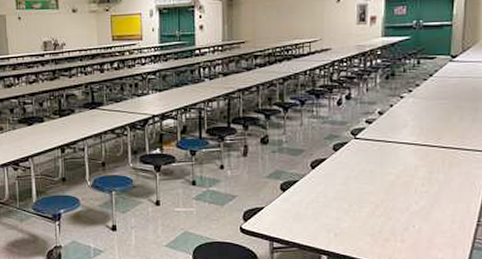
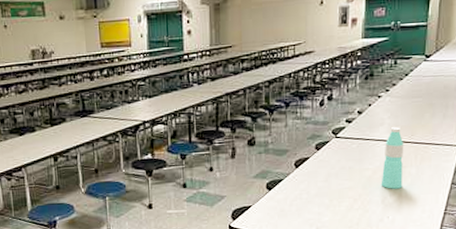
water bottle: none [405,130,430,196] -> present [381,127,404,189]

